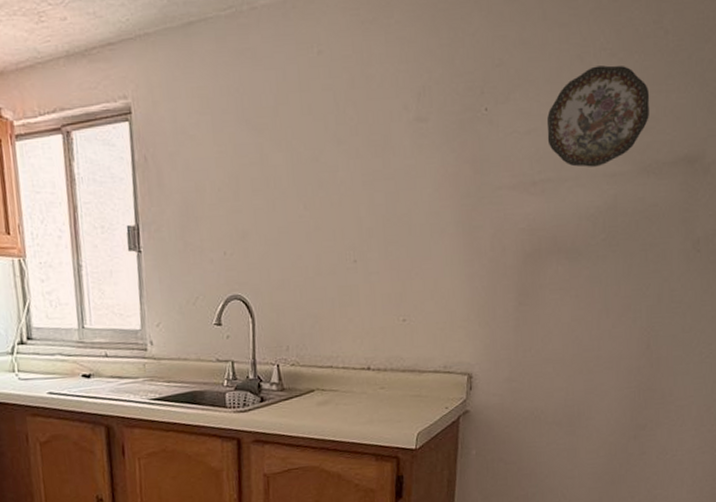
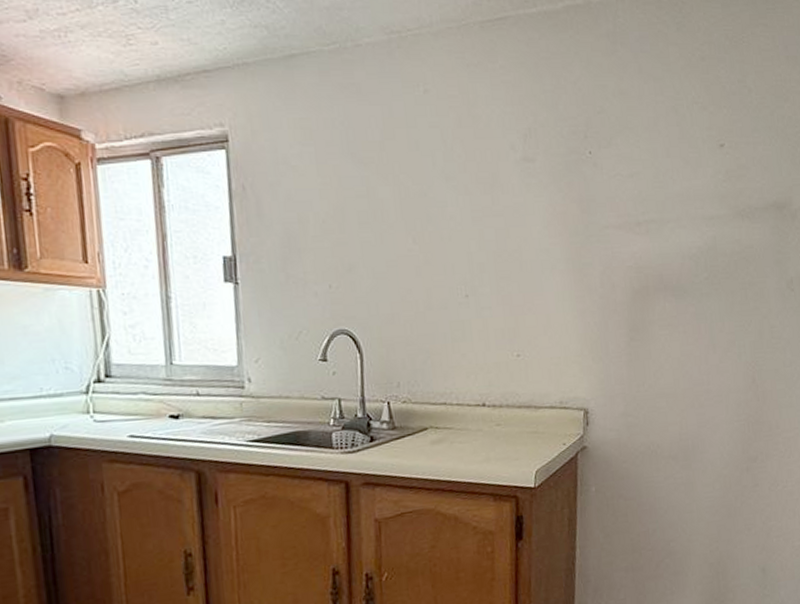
decorative plate: present [546,65,650,167] -> none [647,117,740,210]

